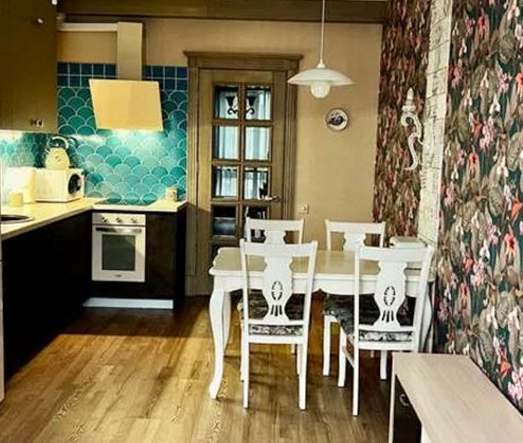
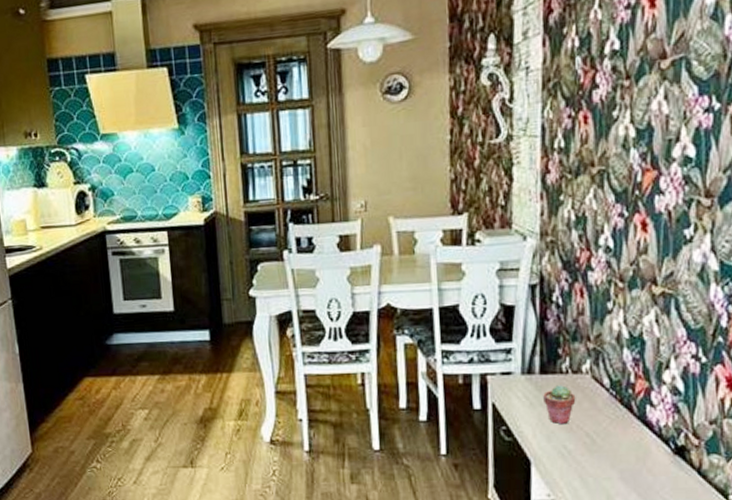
potted succulent: none [434,363,458,395] -> present [543,385,576,425]

